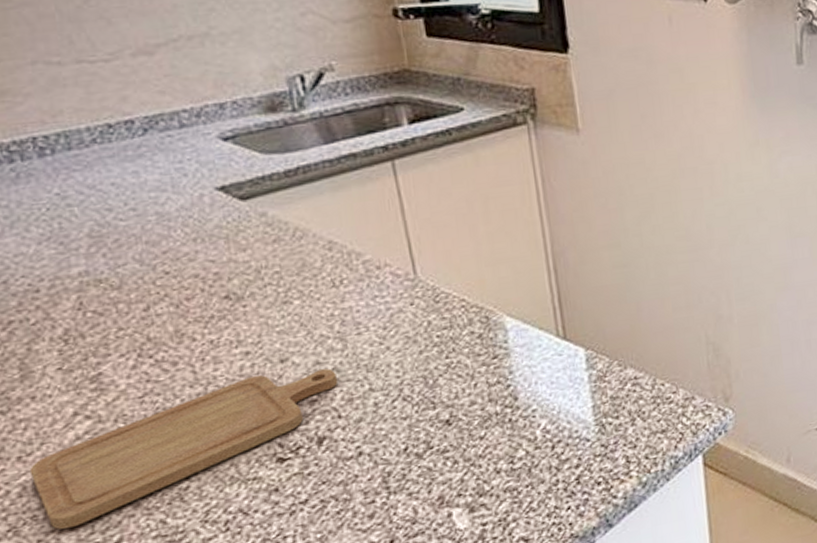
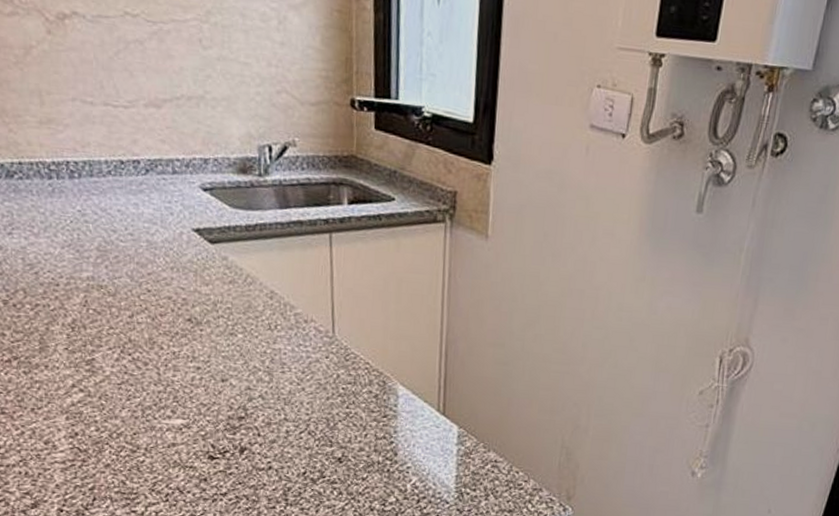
chopping board: present [29,368,339,530] -> none [38,387,262,470]

